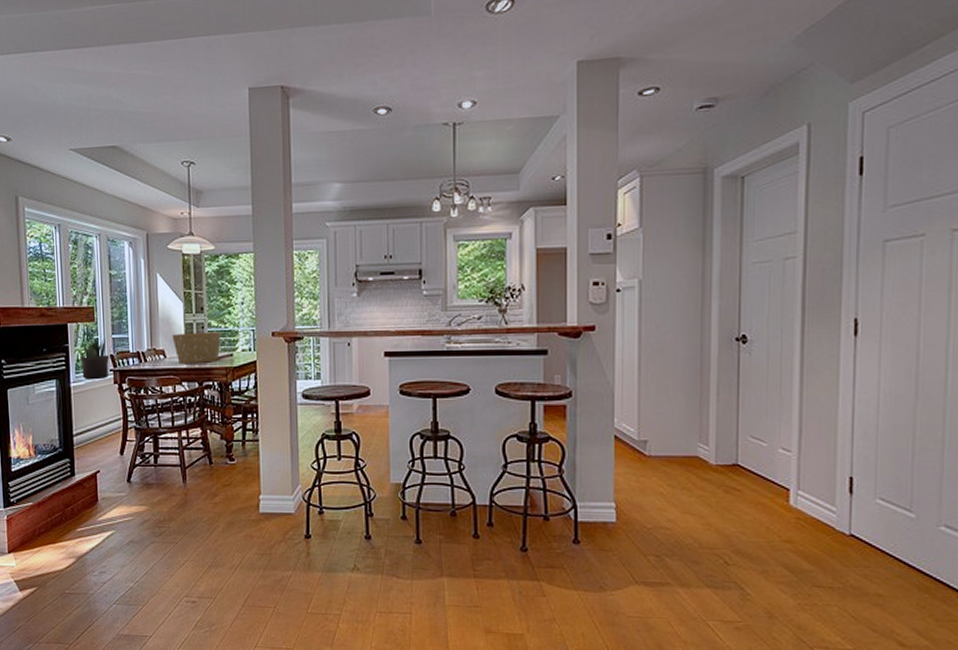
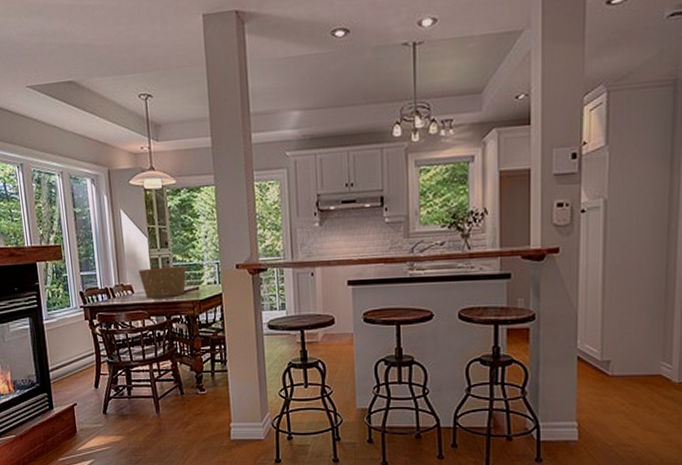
planter: present [80,338,110,380] -> none [51,275,80,317]

